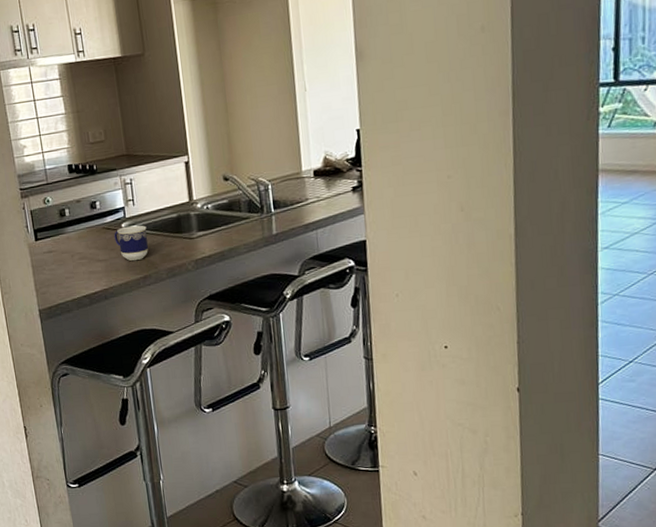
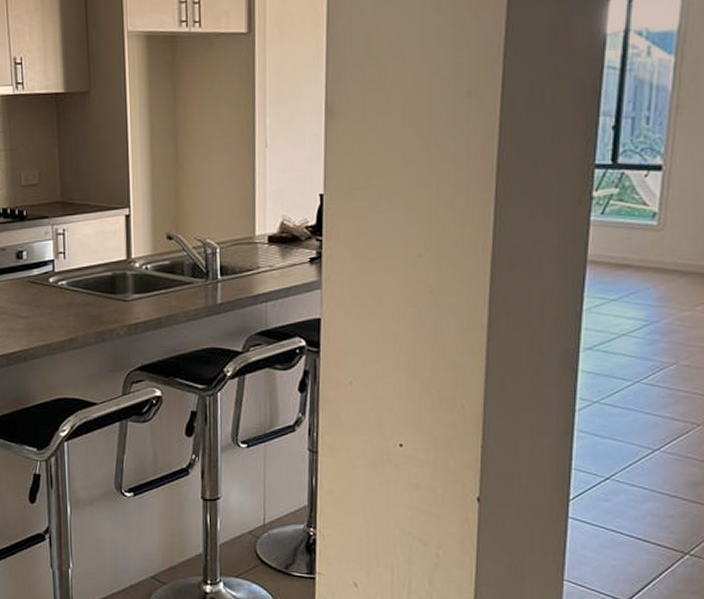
cup: present [114,225,148,261] -> none [40,281,77,320]

